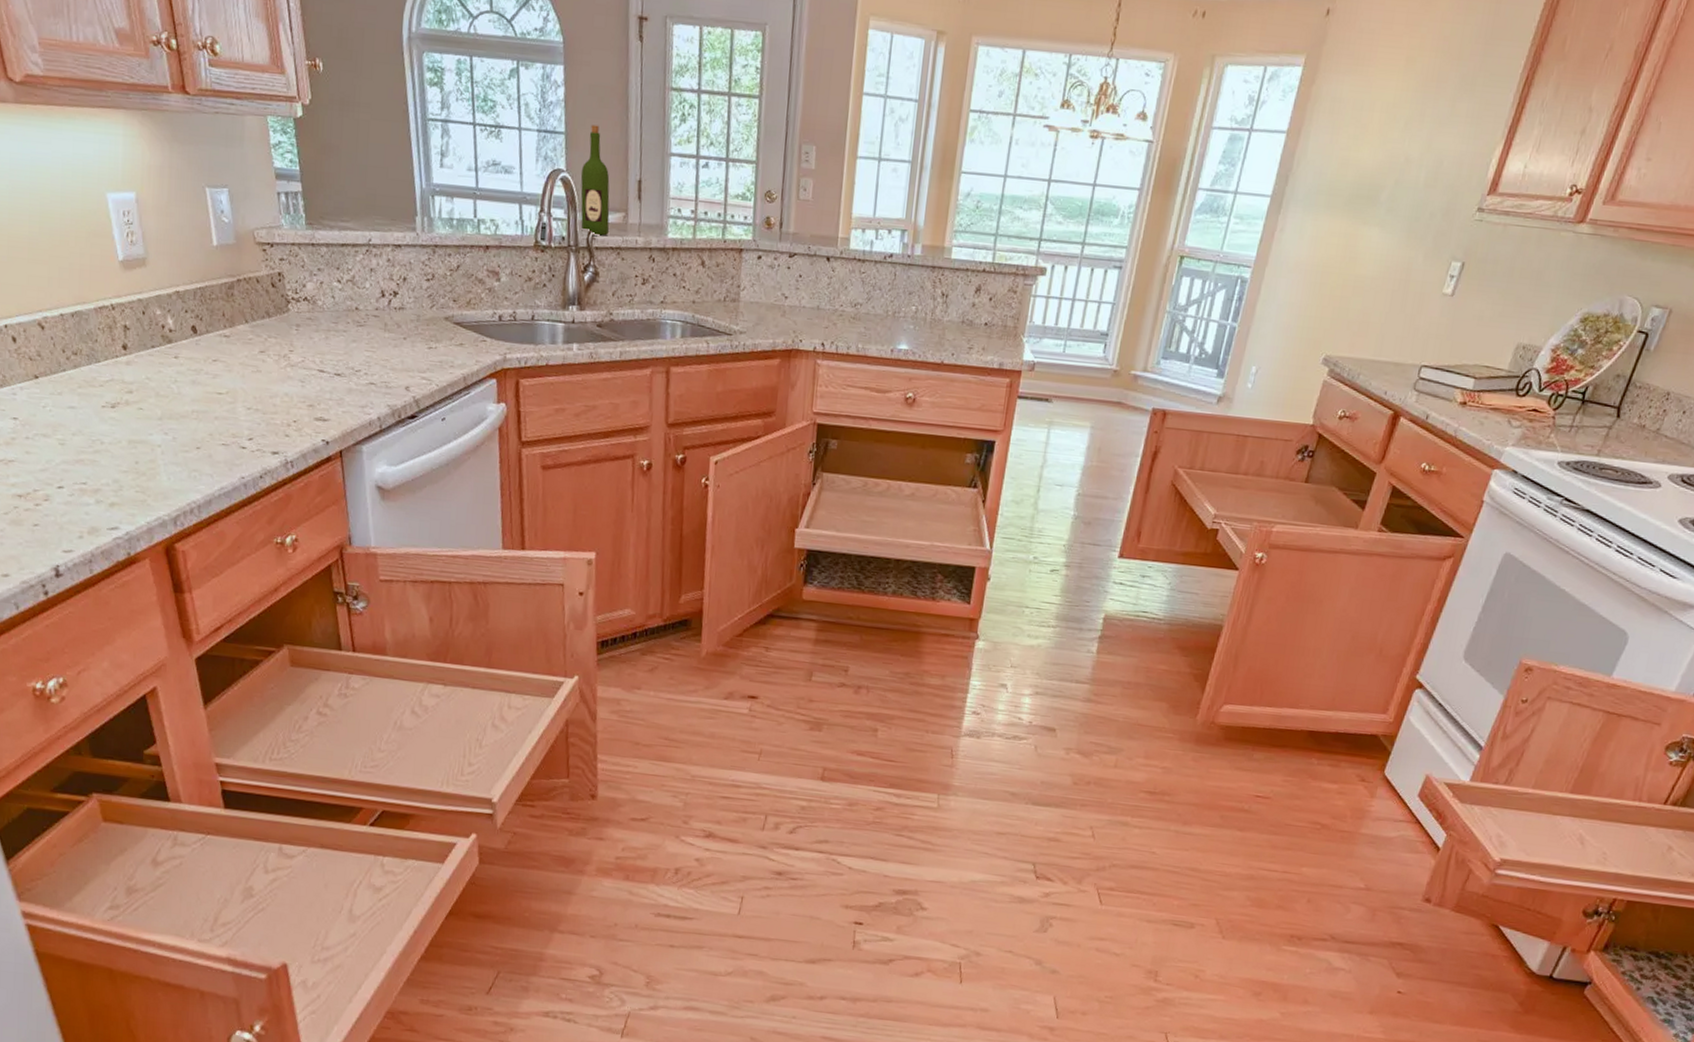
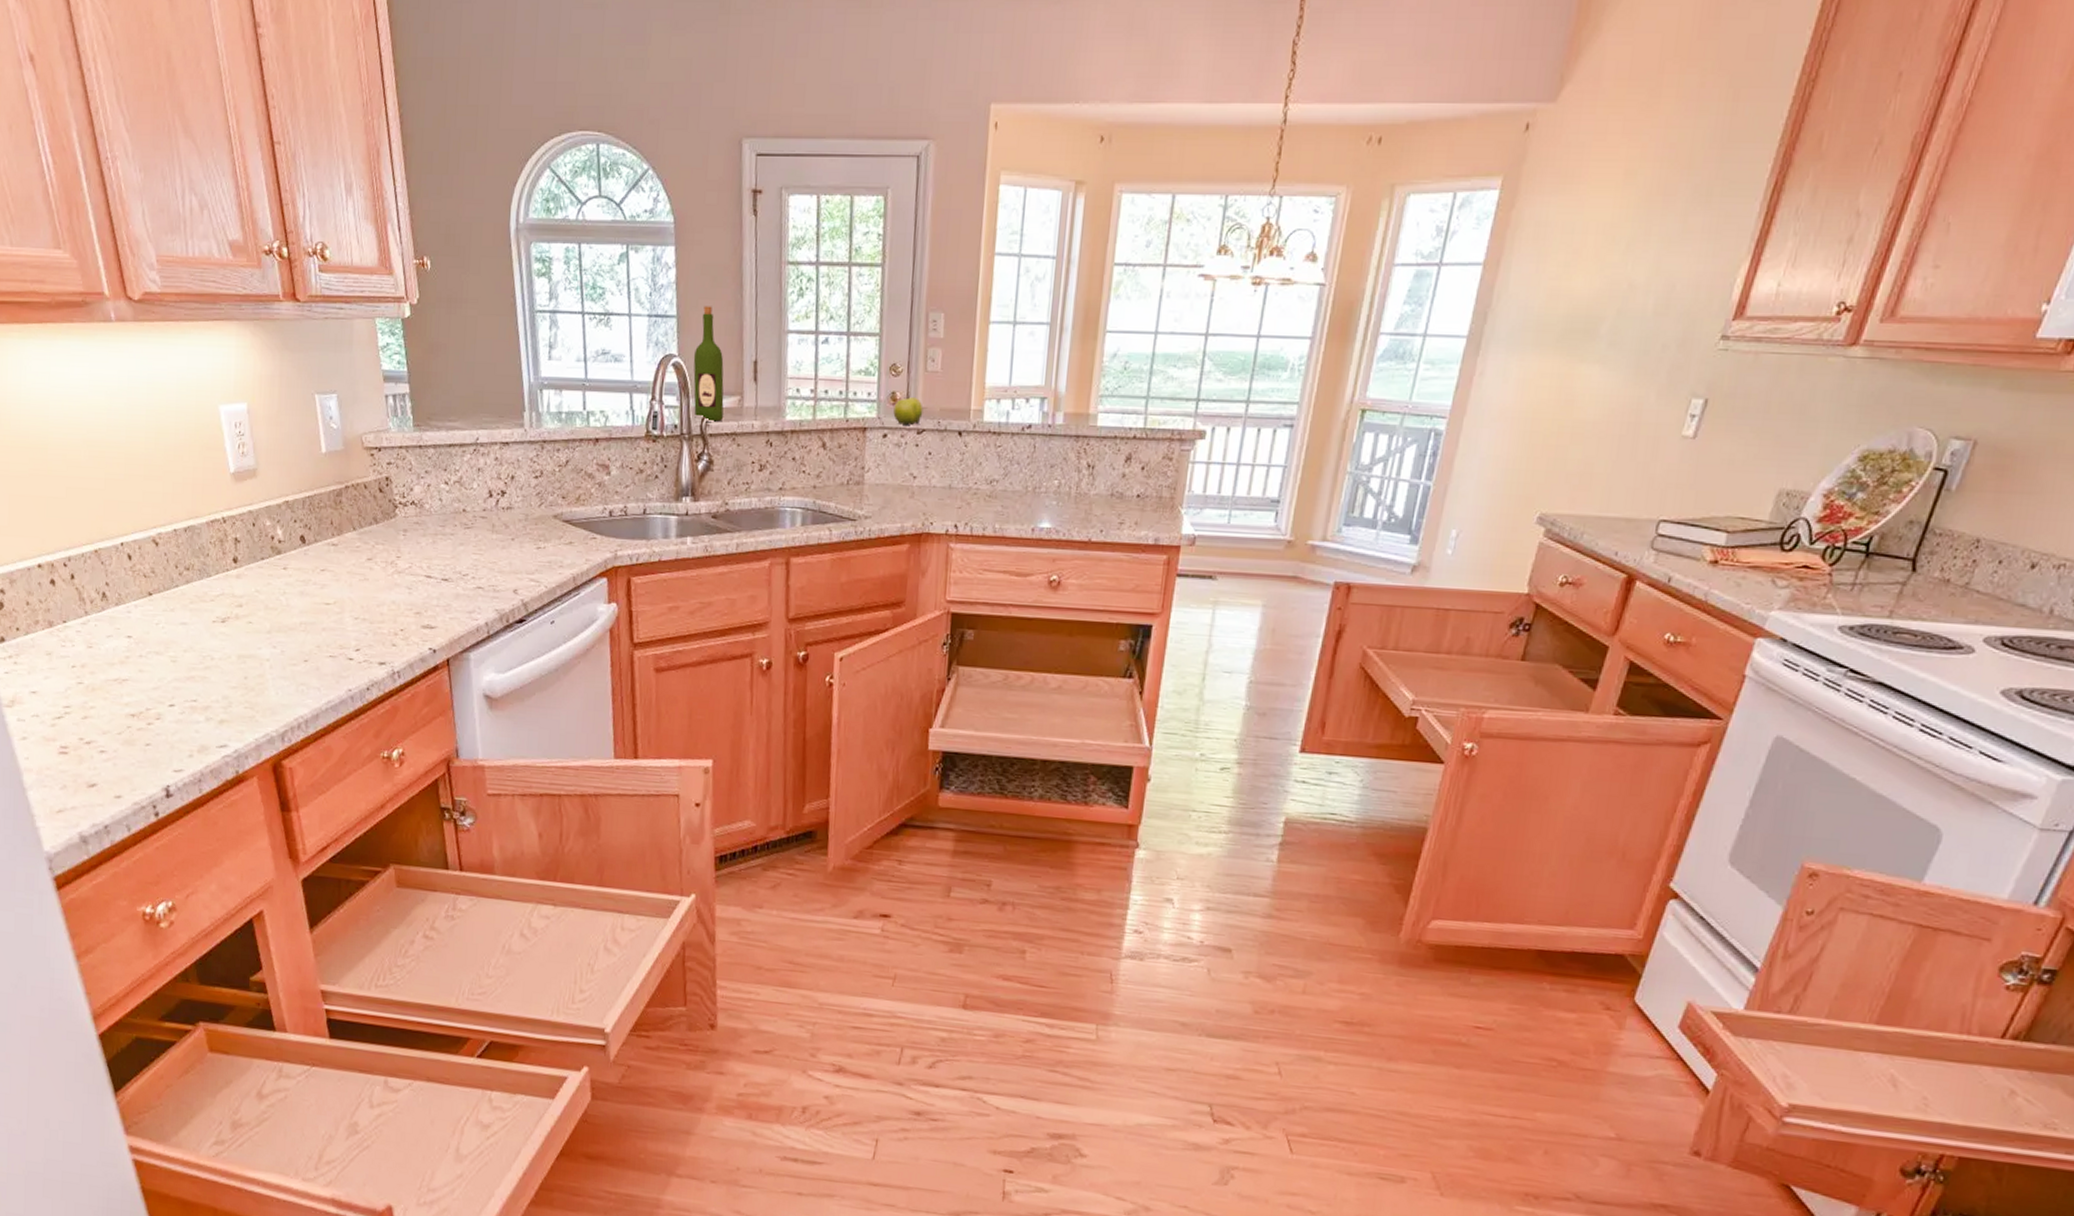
fruit: none [767,221,795,249] -> present [893,396,923,425]

